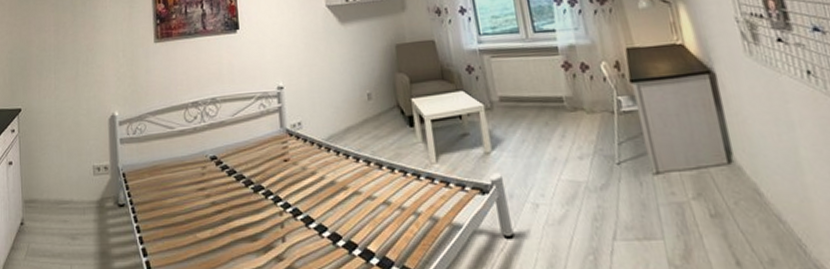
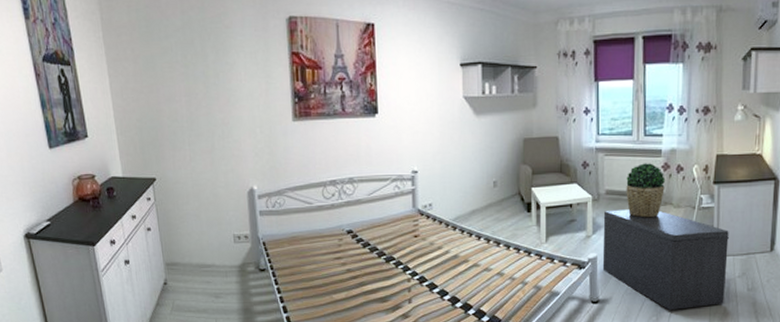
bench: none [500,118,683,246] -> present [602,209,729,310]
potted plant: none [521,62,572,128] -> present [626,163,665,218]

